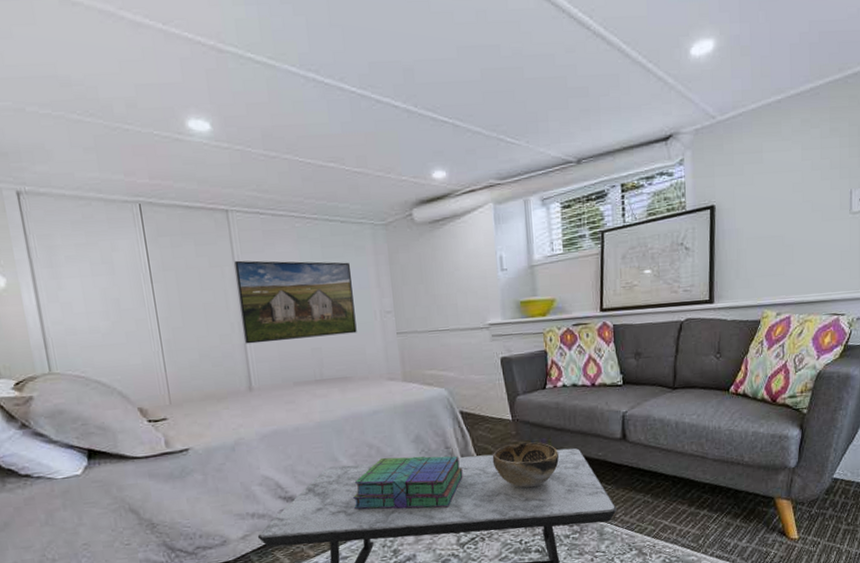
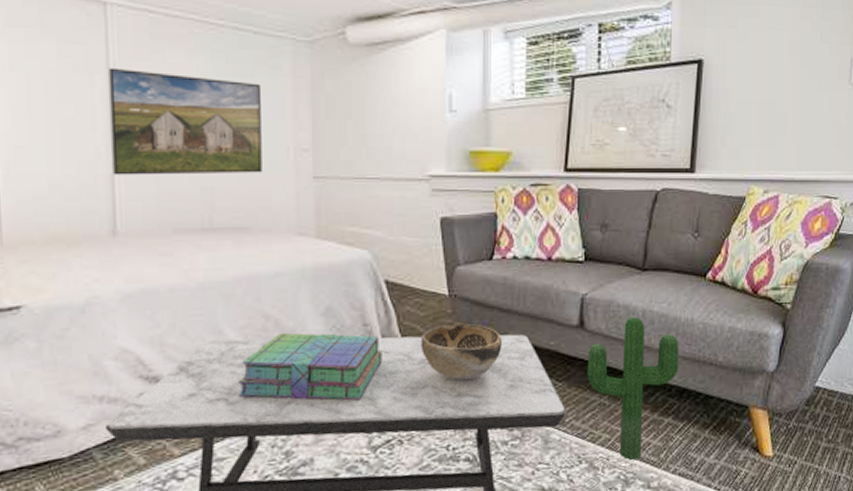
decorative plant: none [631,428,710,547] -> present [587,317,679,461]

